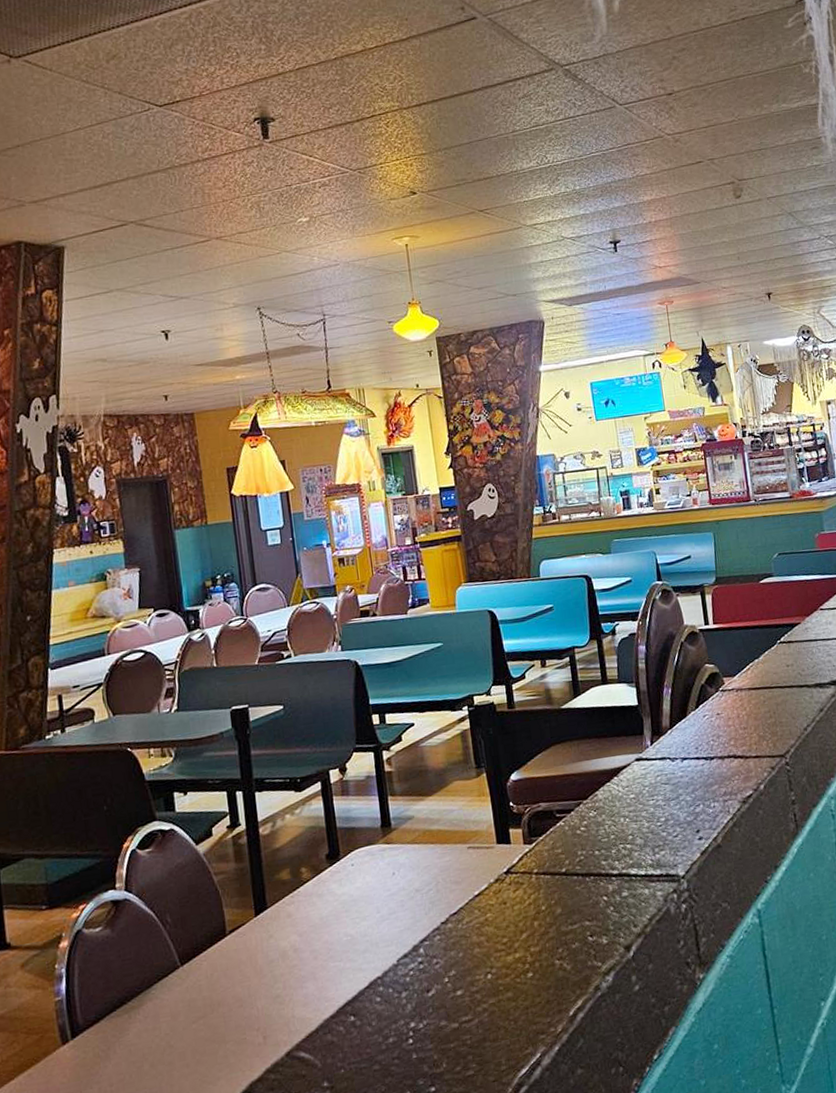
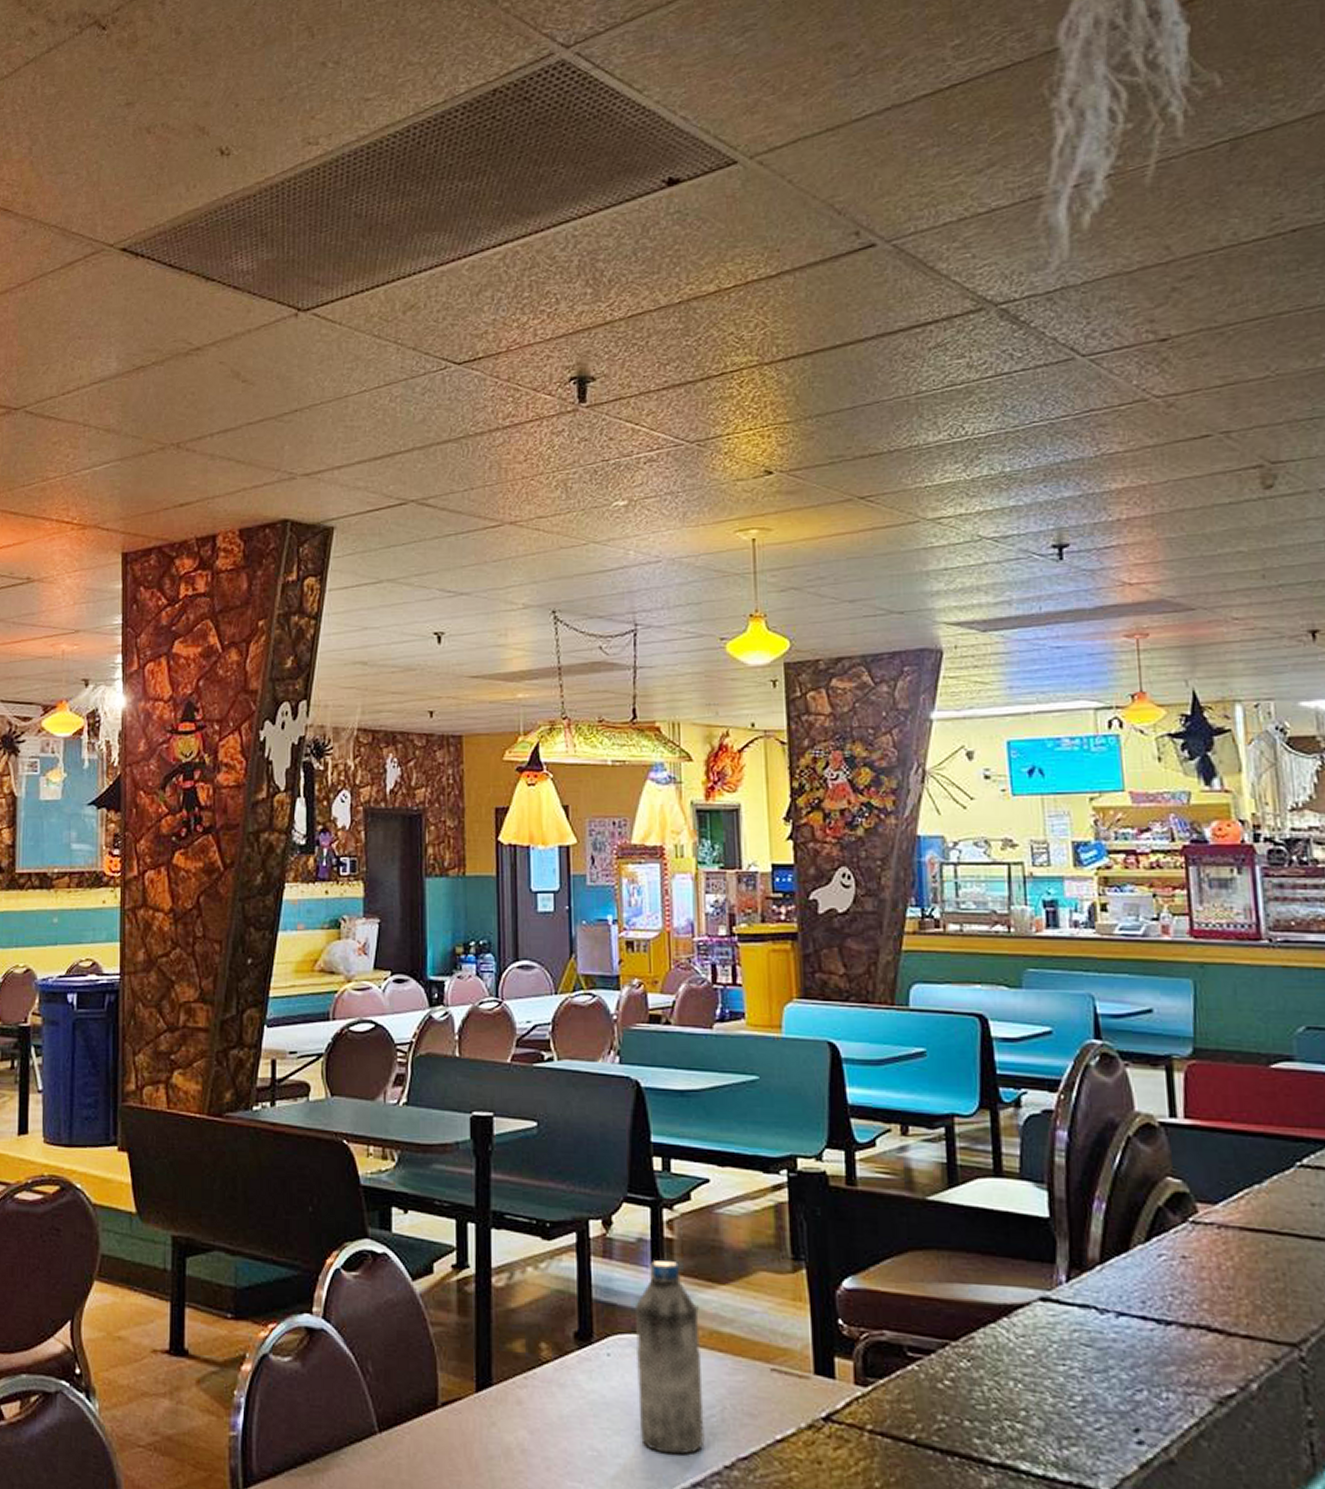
water bottle: none [369,786,426,926] -> present [635,1259,705,1455]

